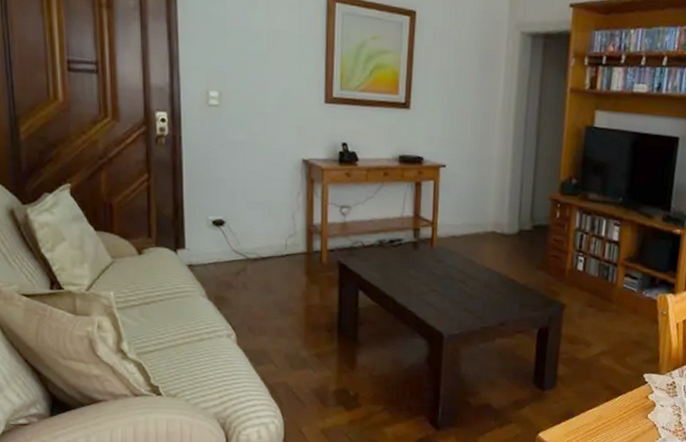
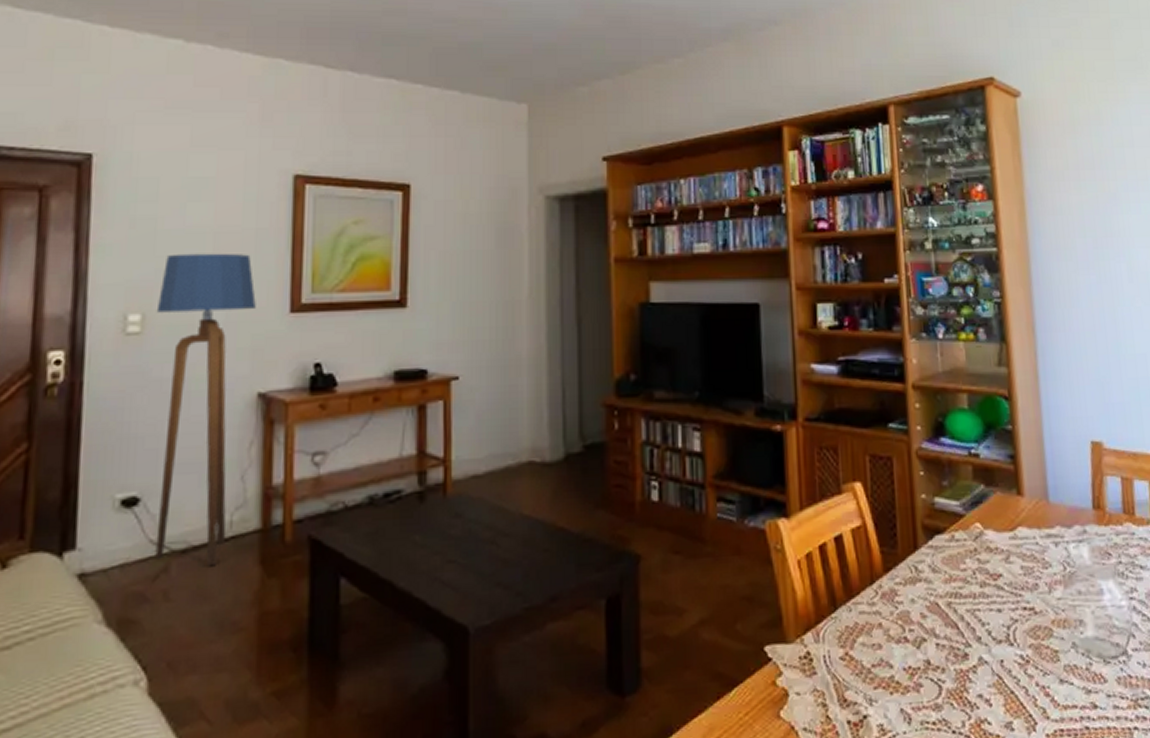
floor lamp: none [229,48,300,272] -> present [155,253,256,567]

